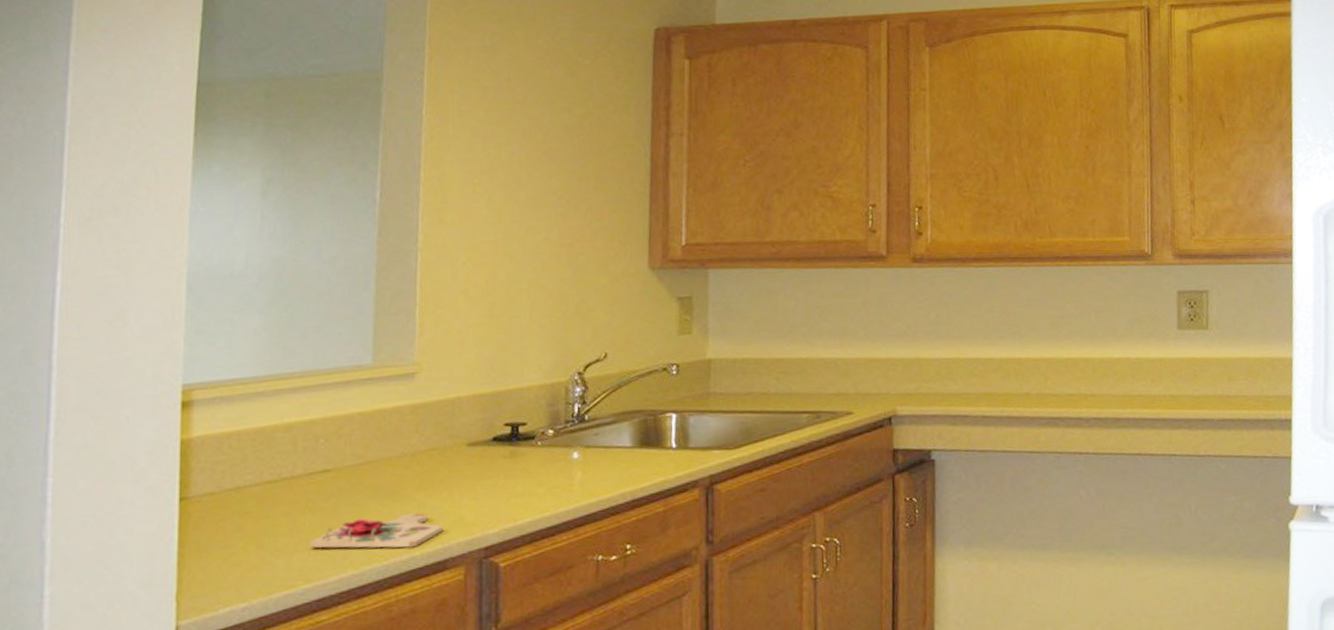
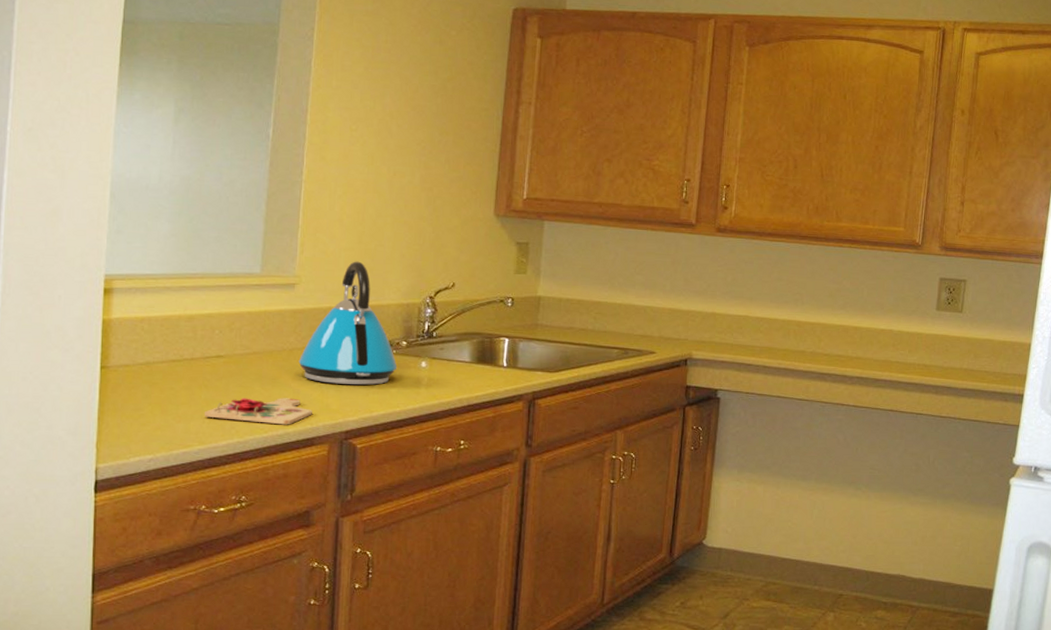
kettle: none [423,338,544,491] -> present [298,261,397,386]

